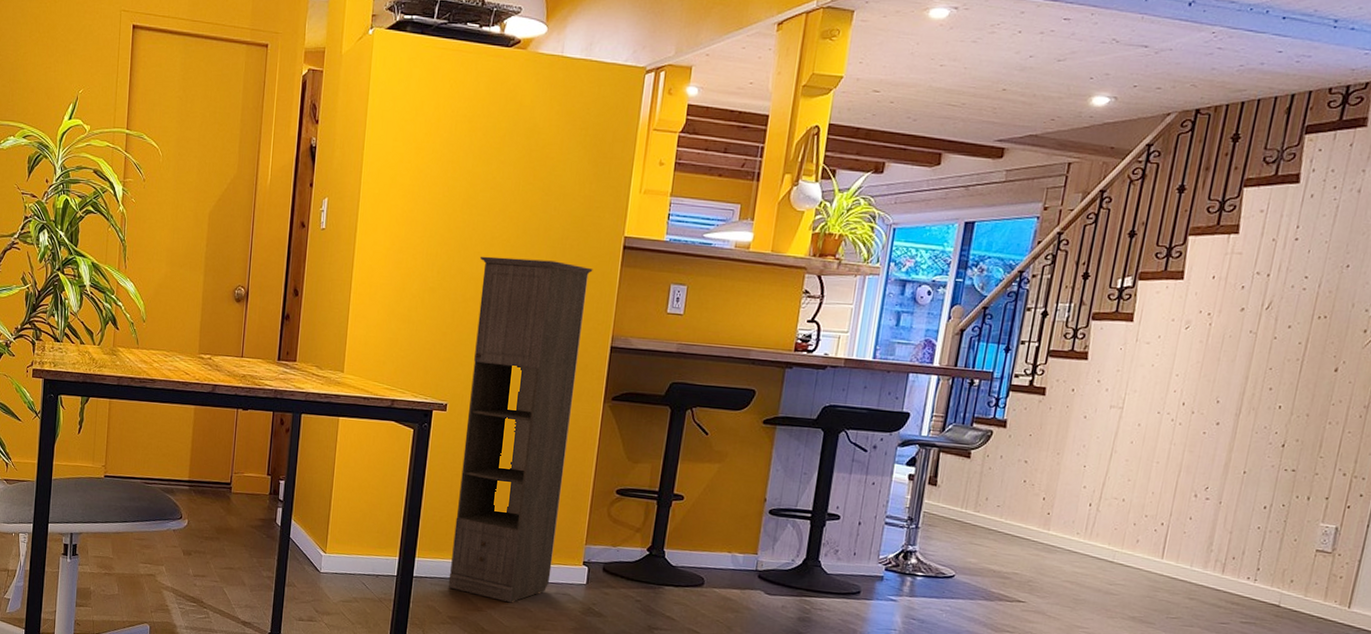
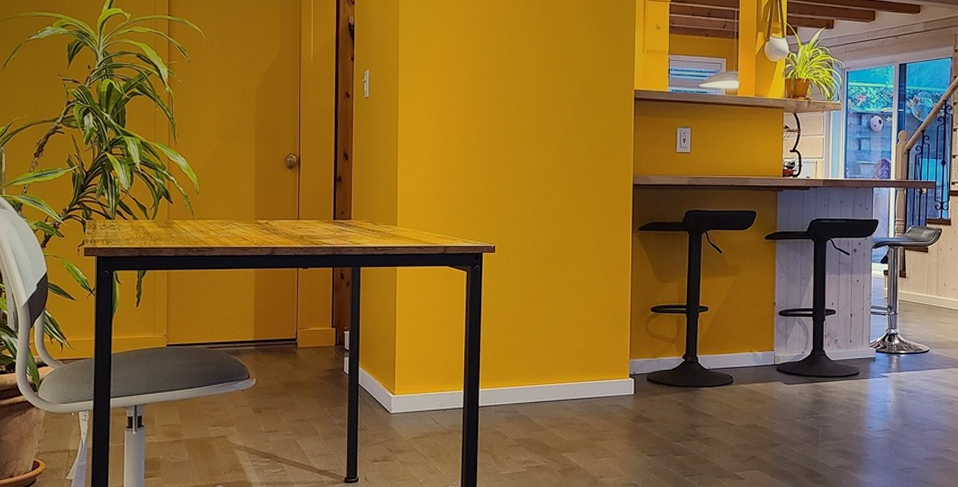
storage cabinet: present [448,256,593,603] -> none [511,113,611,420]

